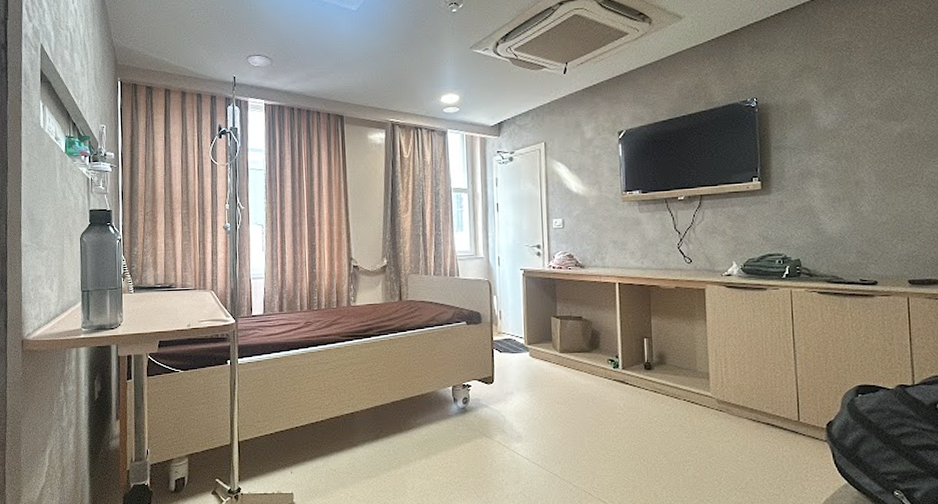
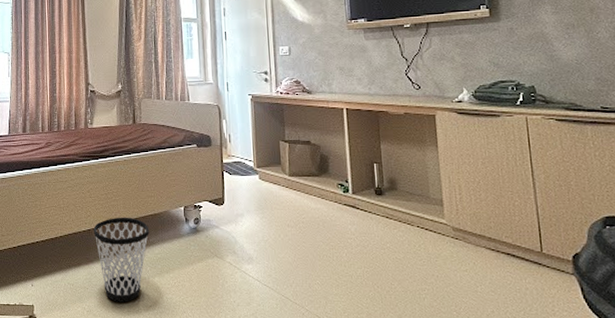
wastebasket: none [357,398,416,486] -> present [93,217,150,302]

